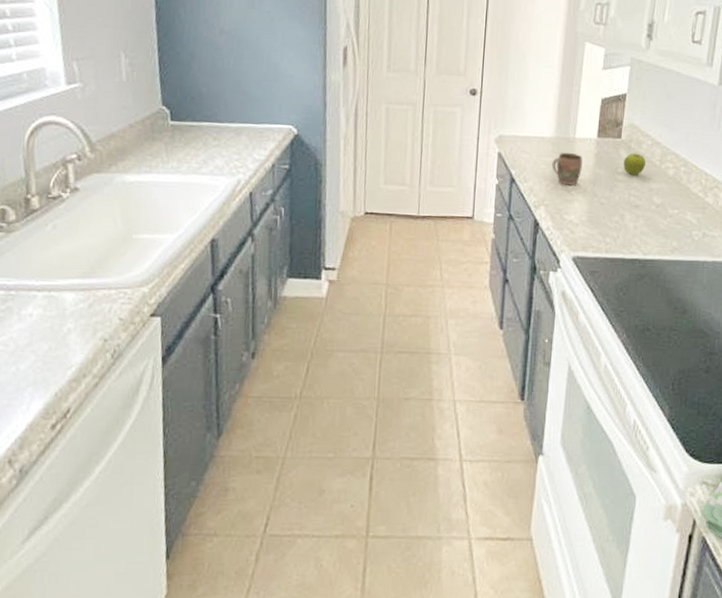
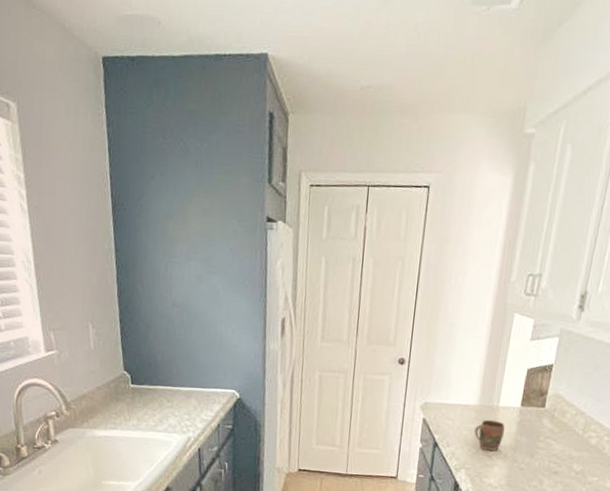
fruit: present [624,153,646,175] -> none [545,422,569,443]

